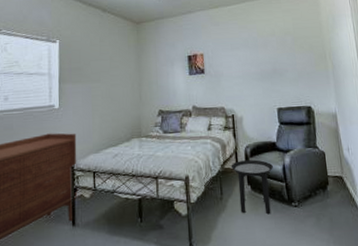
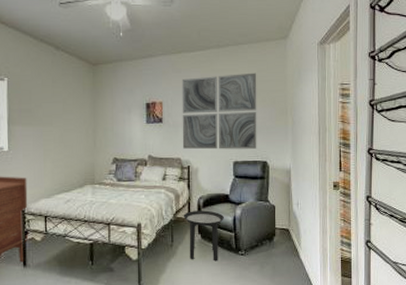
wall art: none [220,21,300,98] -> present [182,73,257,150]

